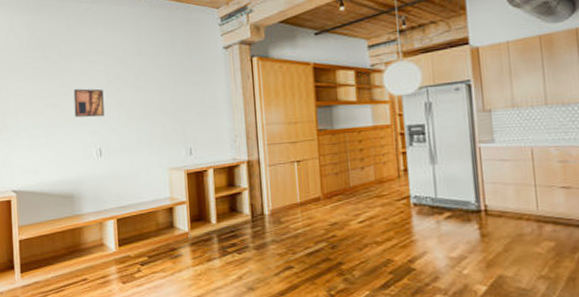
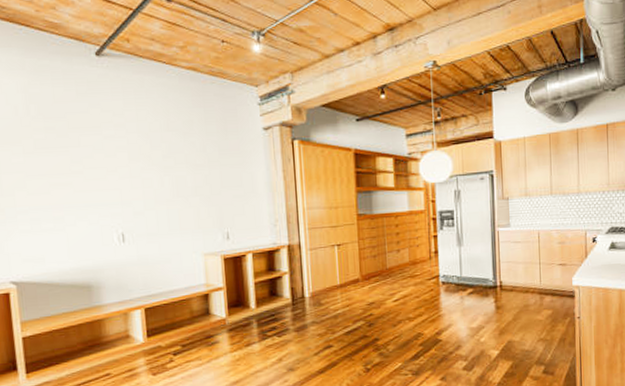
wall art: present [73,88,105,118] -> none [87,166,127,199]

